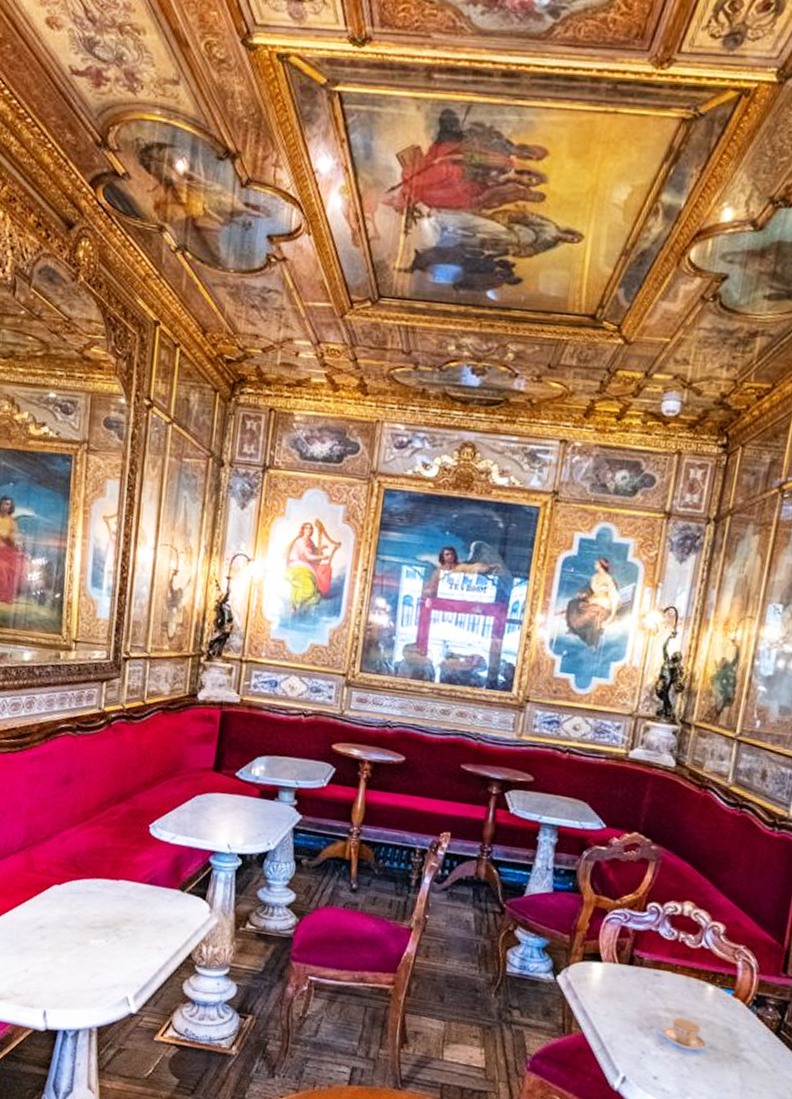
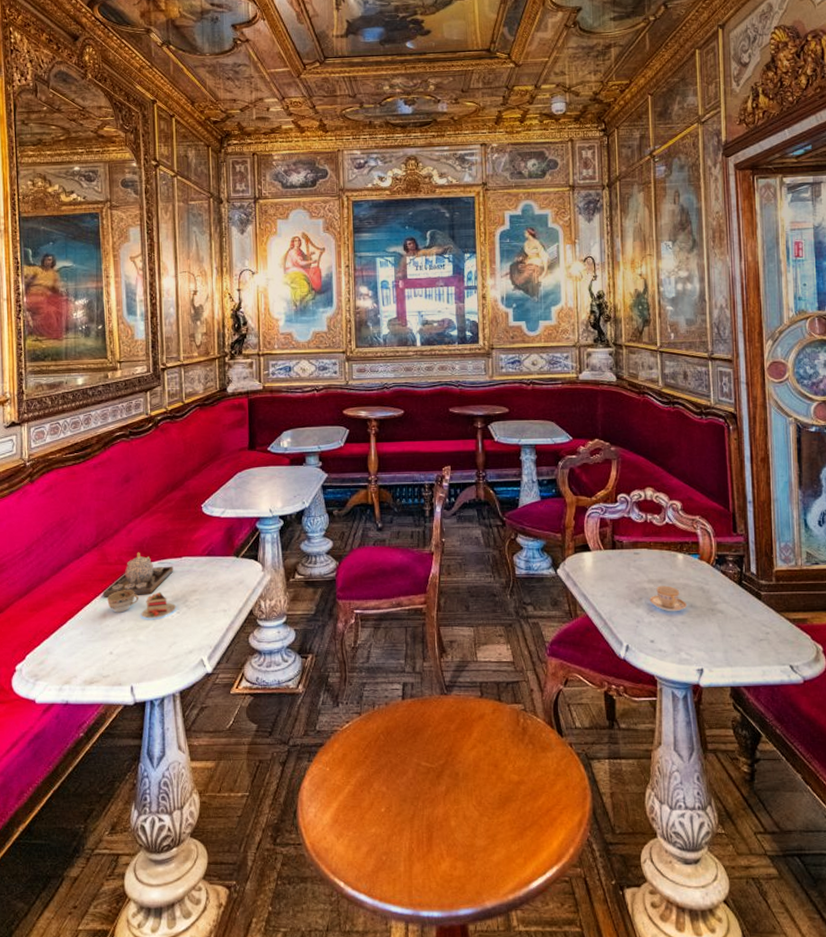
tea set: none [24,865,108,914] -> present [102,552,174,597]
teacup: none [28,903,65,929] -> present [107,590,139,613]
cake slice: none [64,913,106,943] -> present [141,591,177,619]

